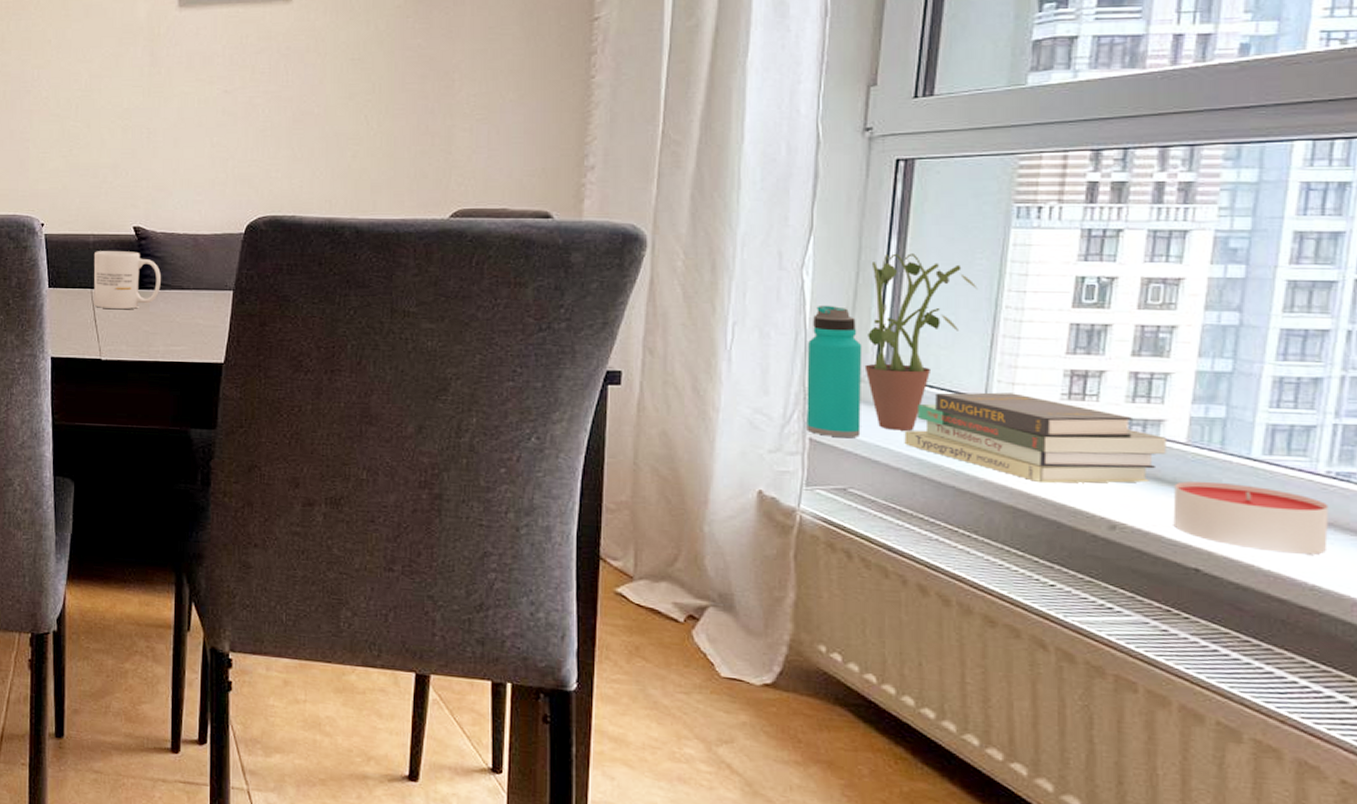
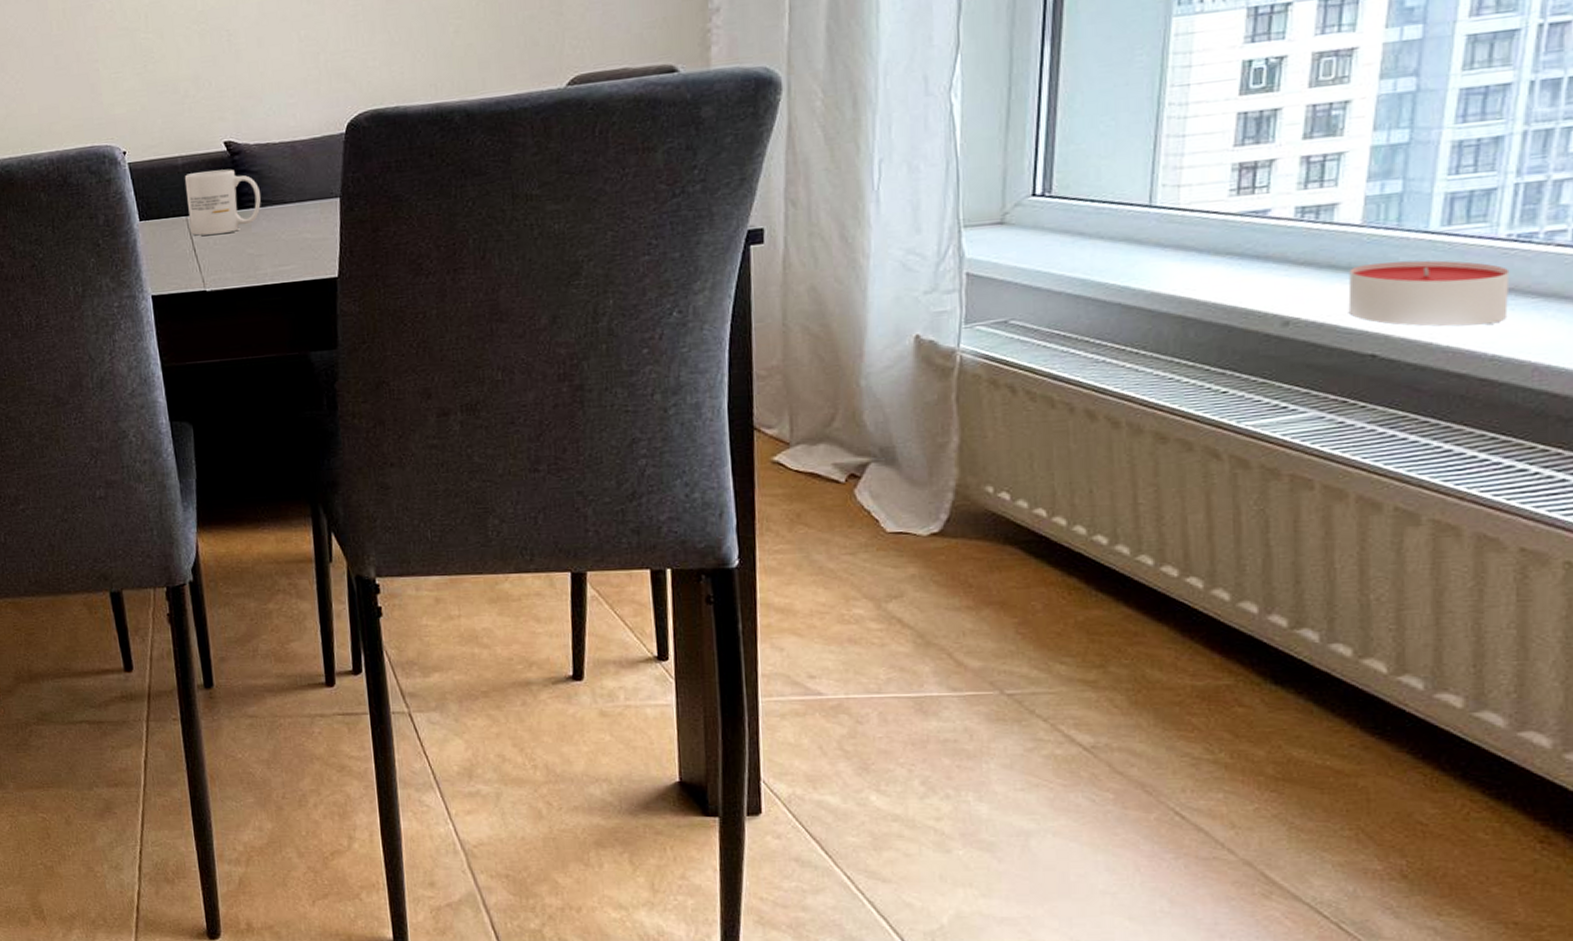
water bottle: present [806,305,863,437] -> none [959,127,1020,269]
potted plant: present [864,253,978,431] -> none [1021,59,1138,253]
books: present [904,392,1167,484] -> none [1066,195,1341,288]

